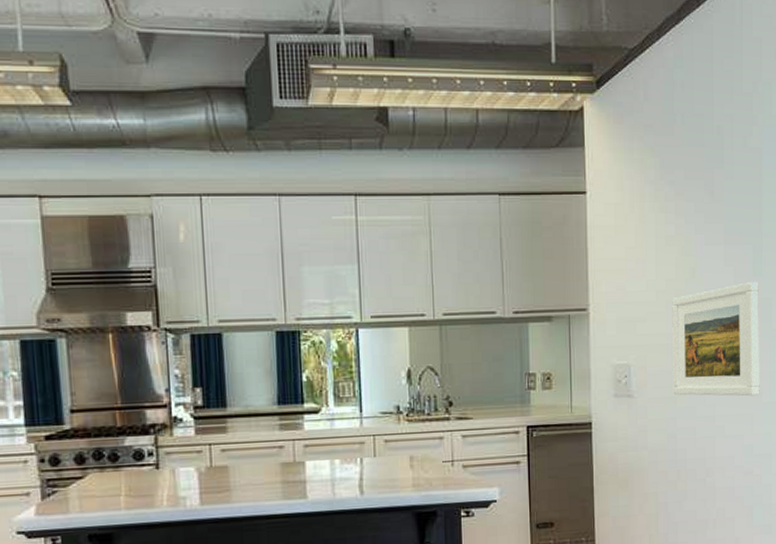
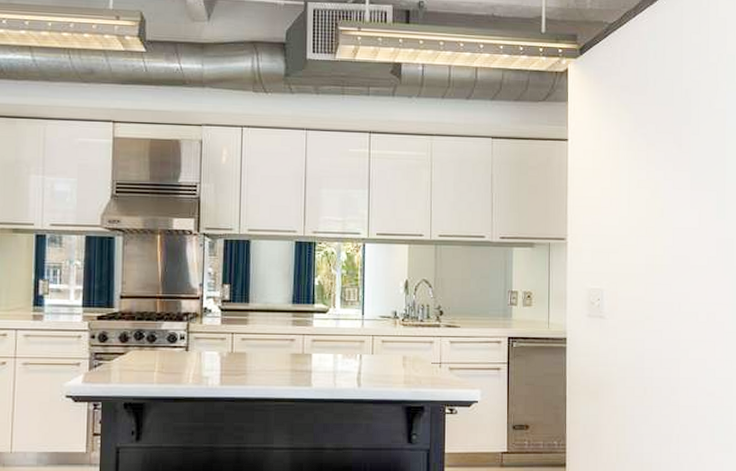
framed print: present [672,282,760,397] -> none [641,224,723,325]

